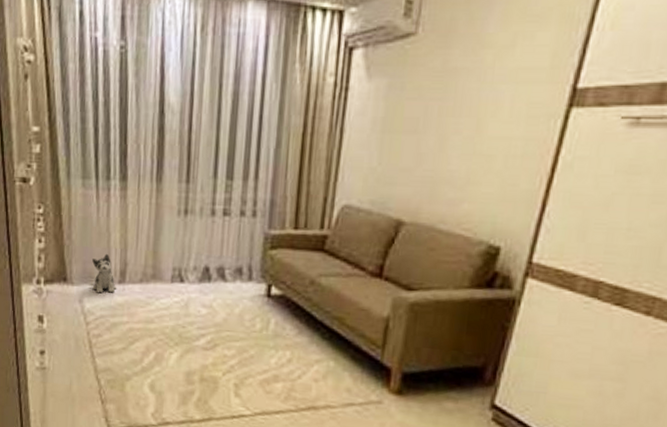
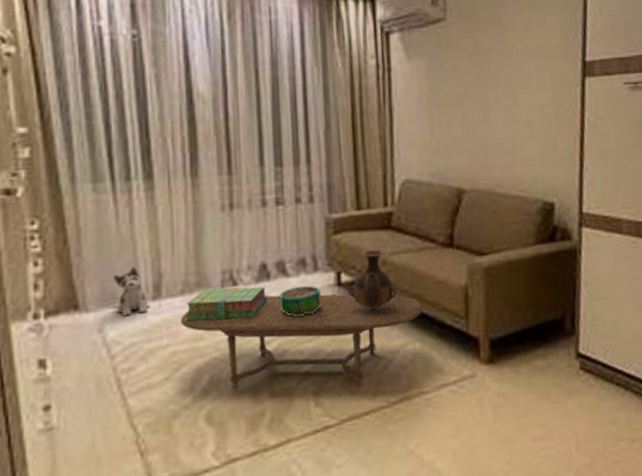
coffee table: none [138,295,342,388] -> present [181,294,423,389]
stack of books: none [142,281,207,313] -> present [186,286,268,322]
decorative bowl: none [216,291,253,318] -> present [279,285,322,317]
vase: none [276,267,320,324] -> present [349,248,397,310]

